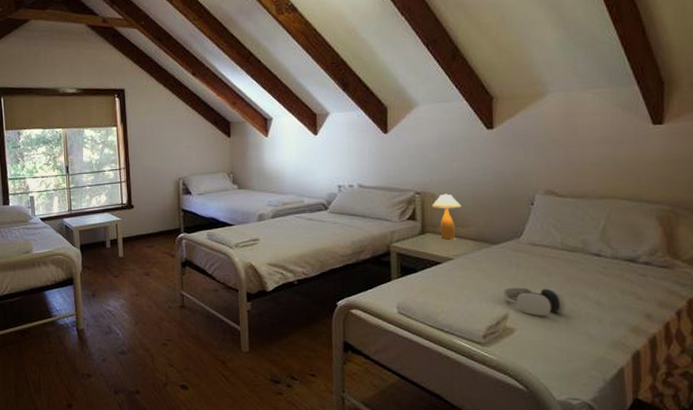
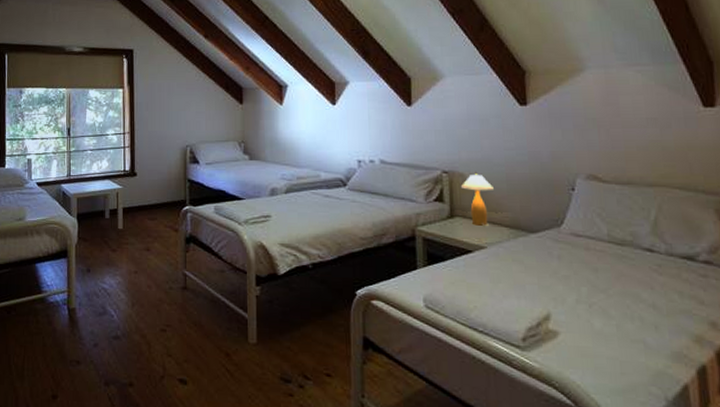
headphones: present [502,287,565,316] -> none [542,283,616,318]

